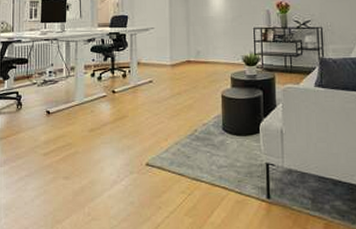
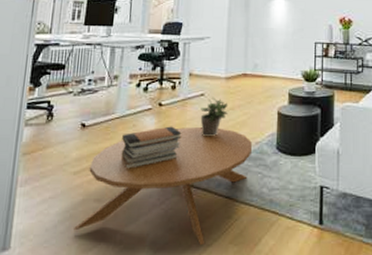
coffee table: none [48,111,199,218] -> present [74,127,252,246]
book stack: none [83,111,135,150] -> present [121,126,182,169]
potted plant: none [150,83,175,120] -> present [200,97,228,137]

